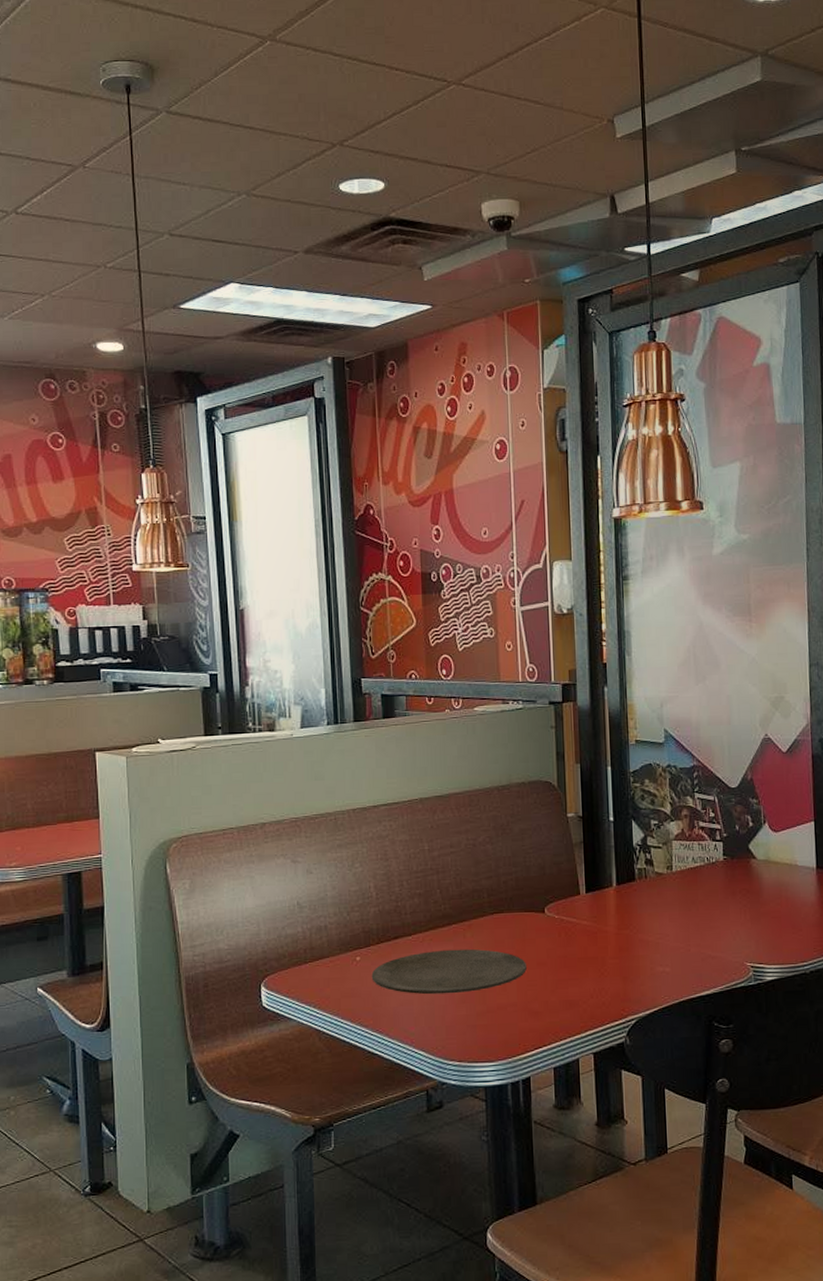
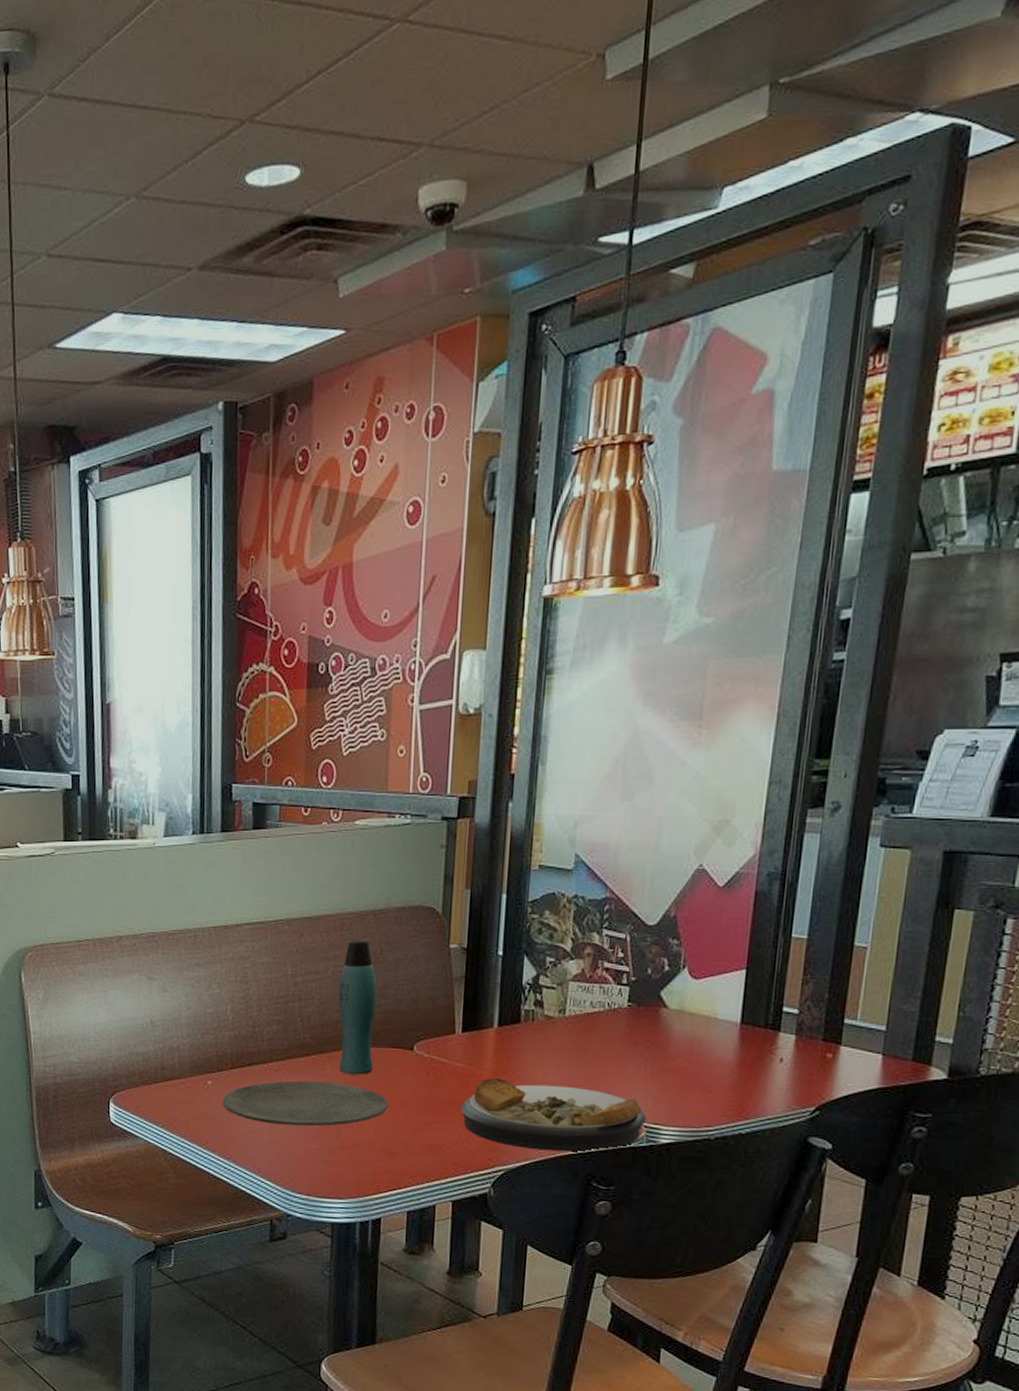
bottle: none [472,813,510,940] -> present [338,939,377,1075]
plate: none [592,932,752,997] -> present [461,1077,646,1152]

